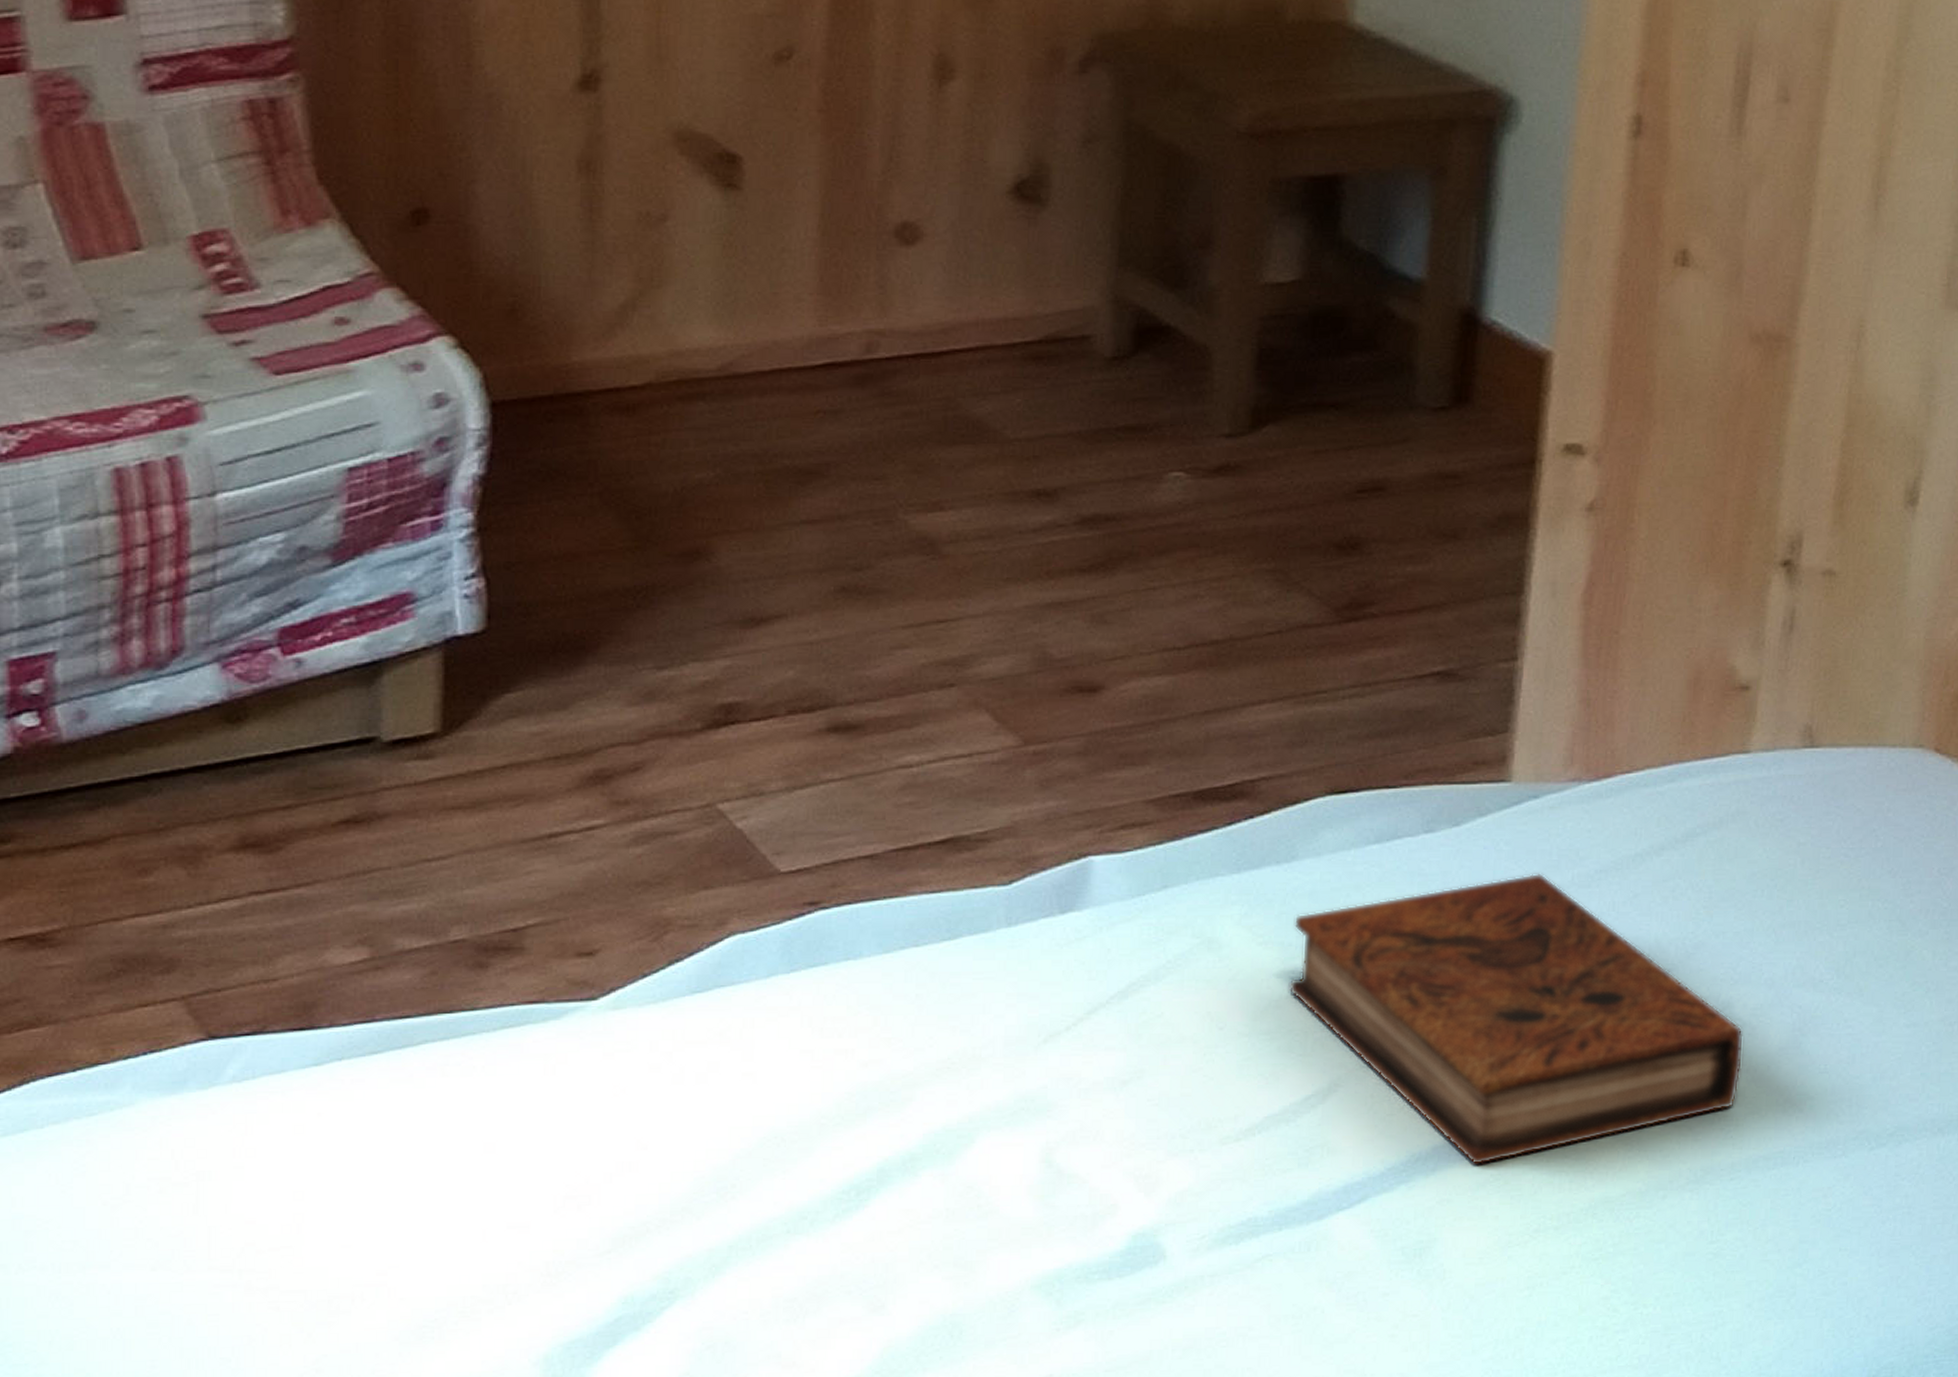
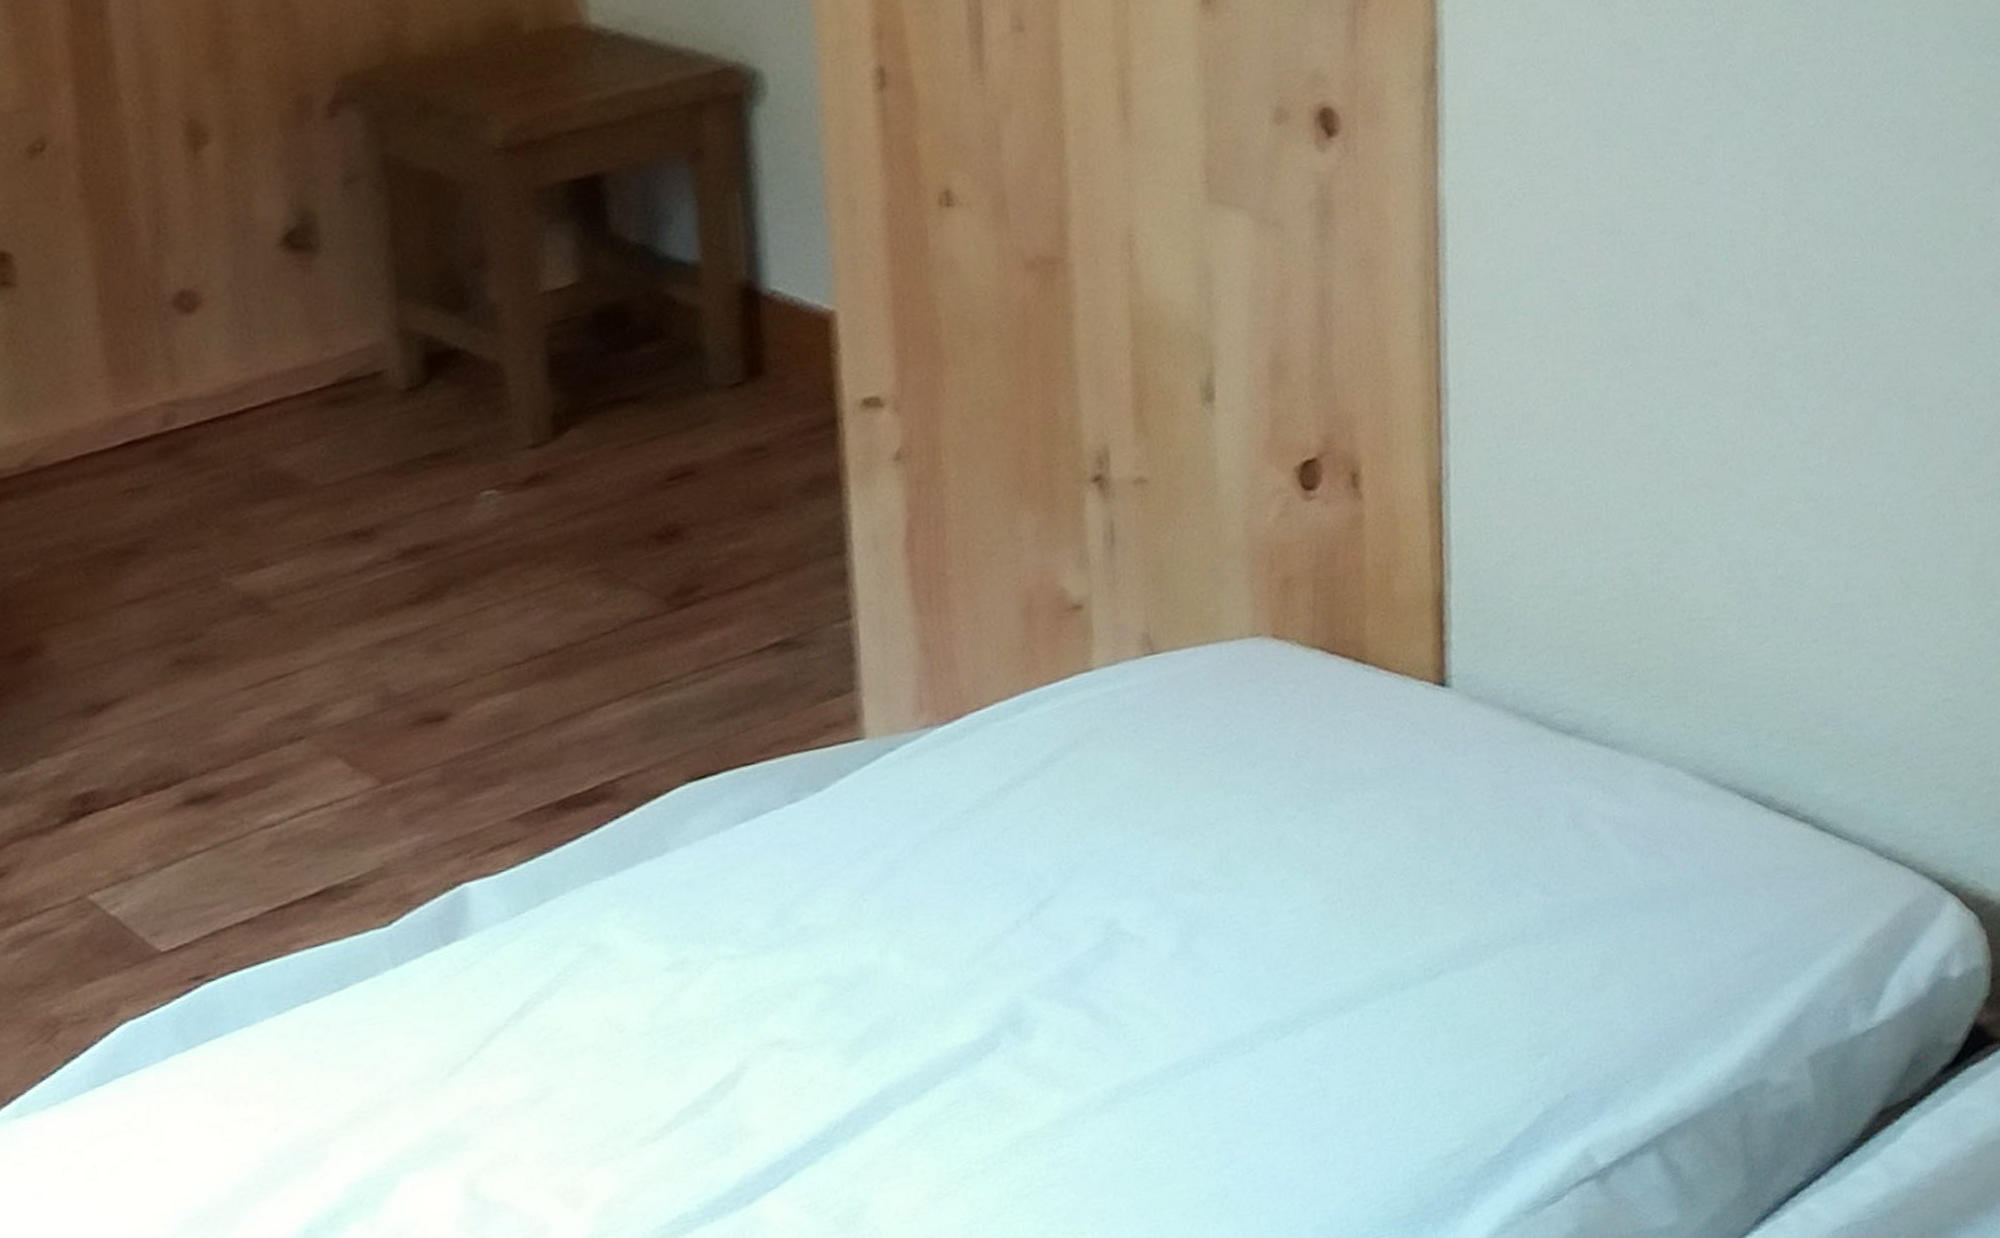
book: present [1288,873,1744,1166] -> none [675,823,1138,1124]

